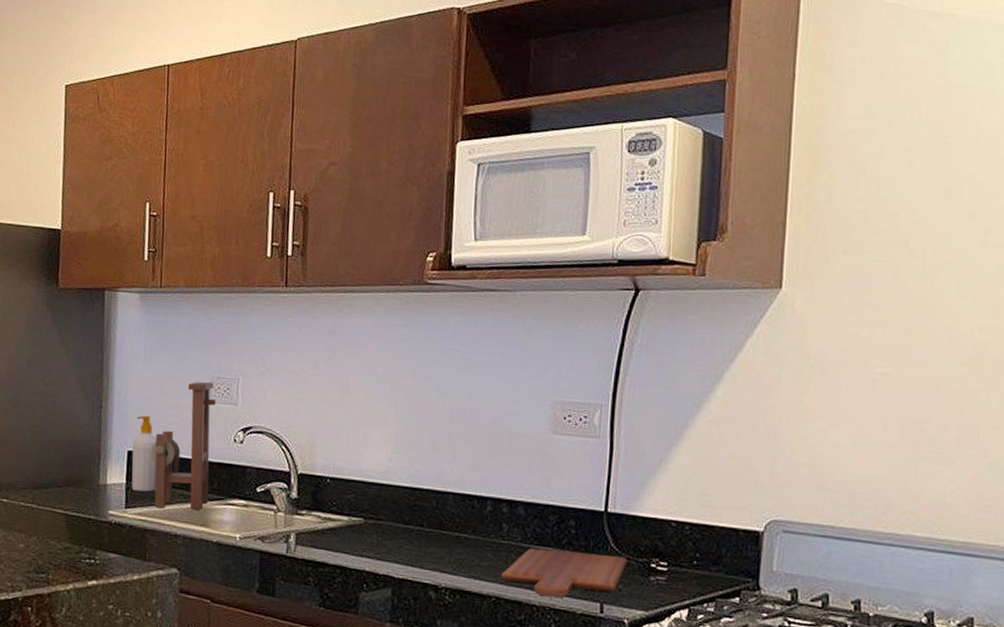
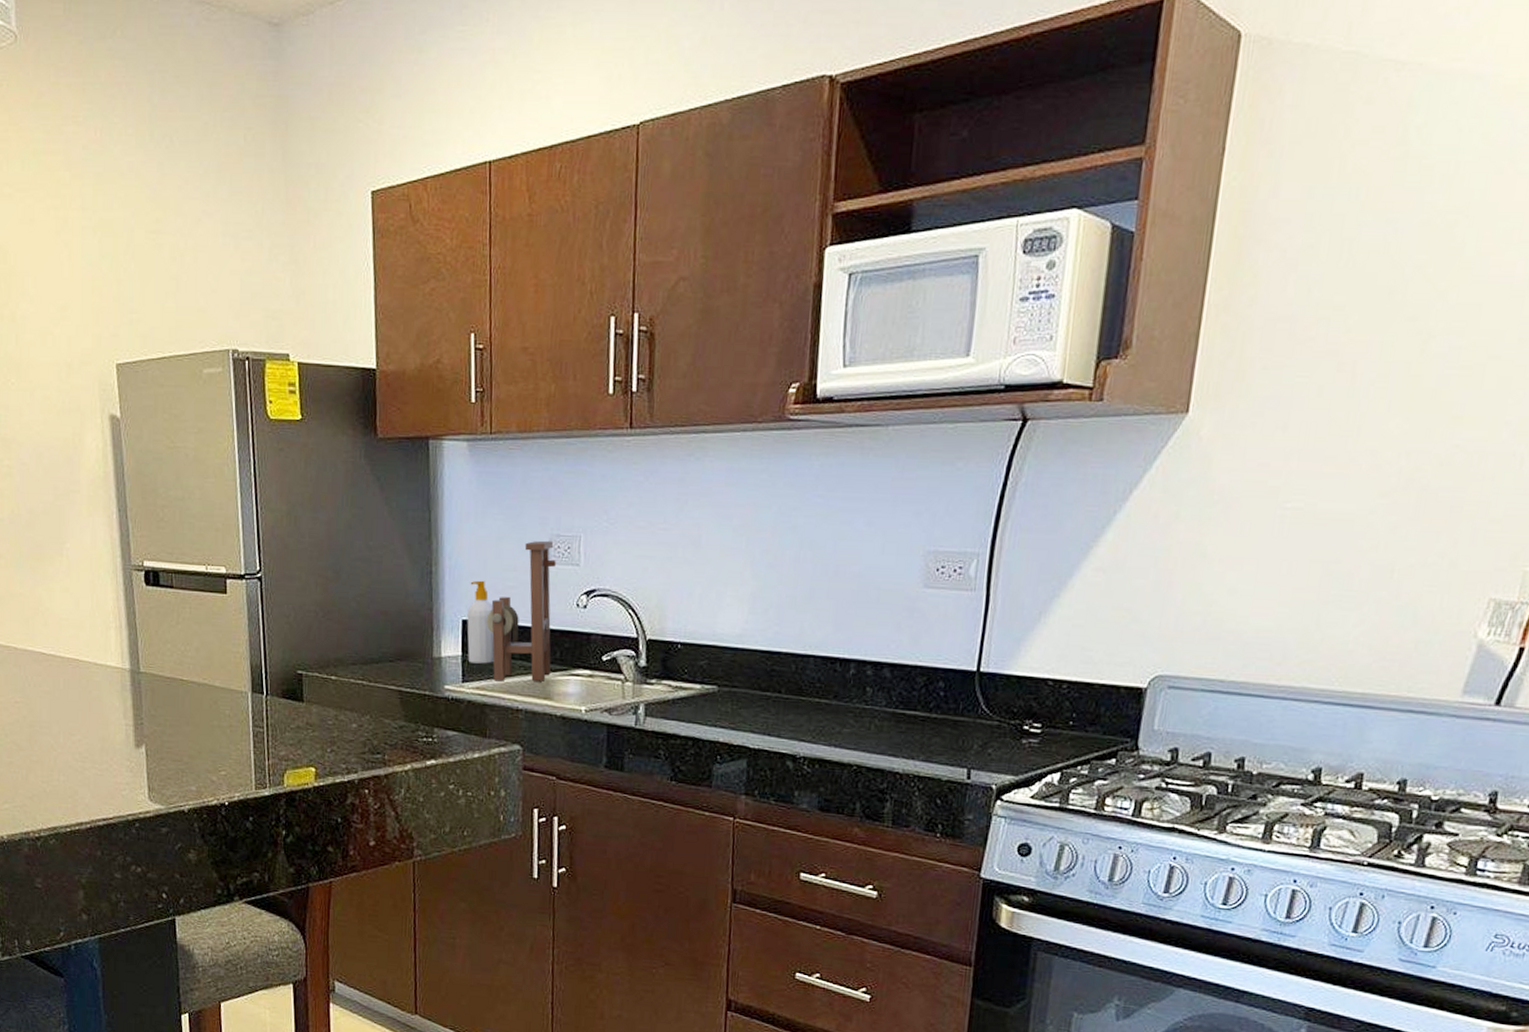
cutting board: present [501,548,628,598] -> none [863,712,999,765]

